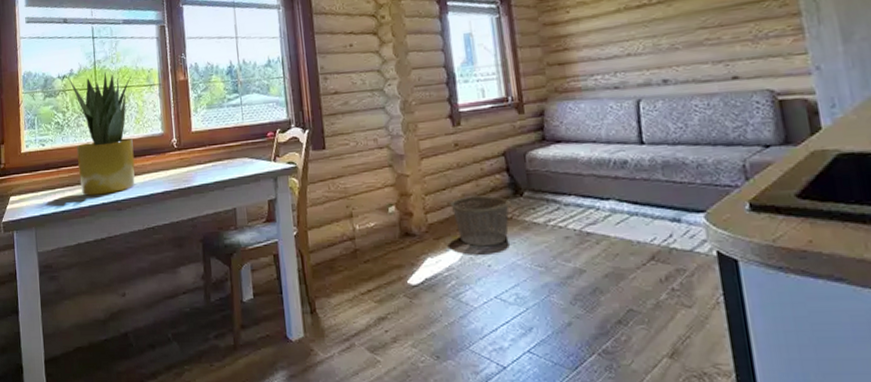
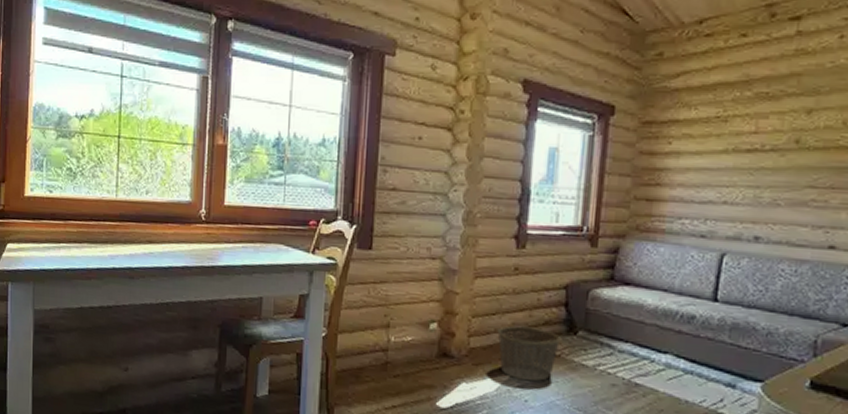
planter: present [68,69,135,196] -> none [87,118,163,259]

